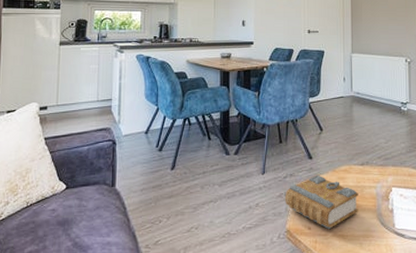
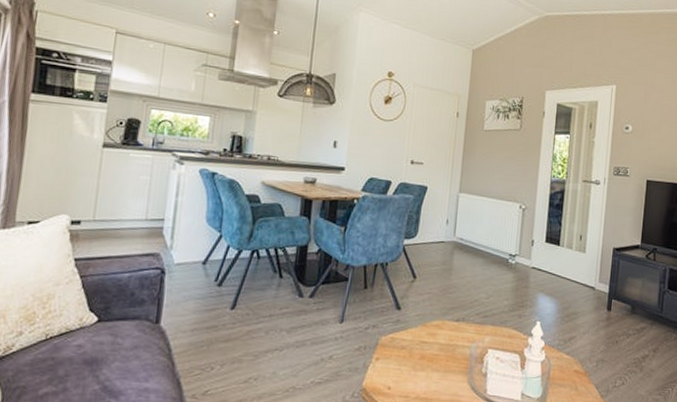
book: present [284,174,359,230] -> none [363,328,450,391]

